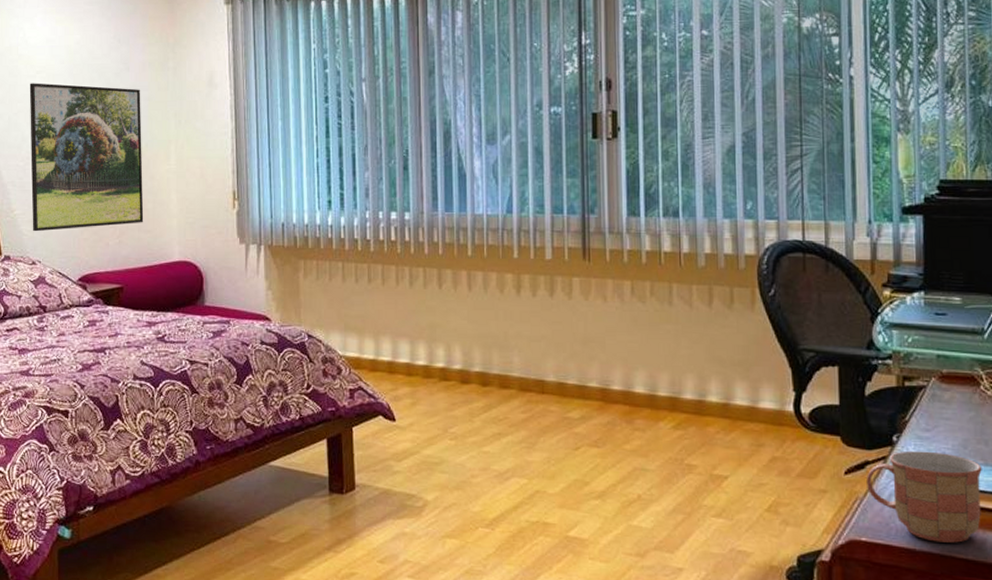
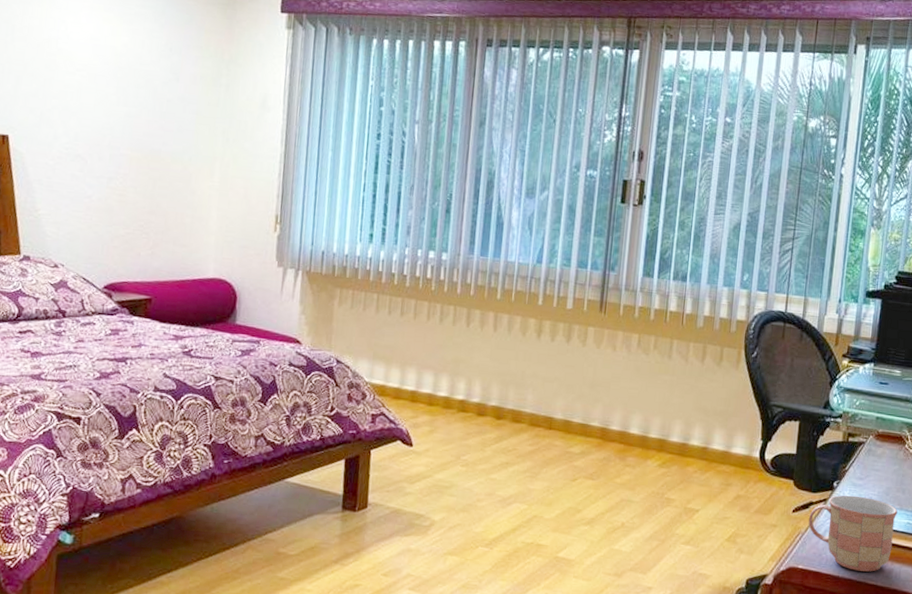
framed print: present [29,83,144,232] -> none [57,80,189,237]

